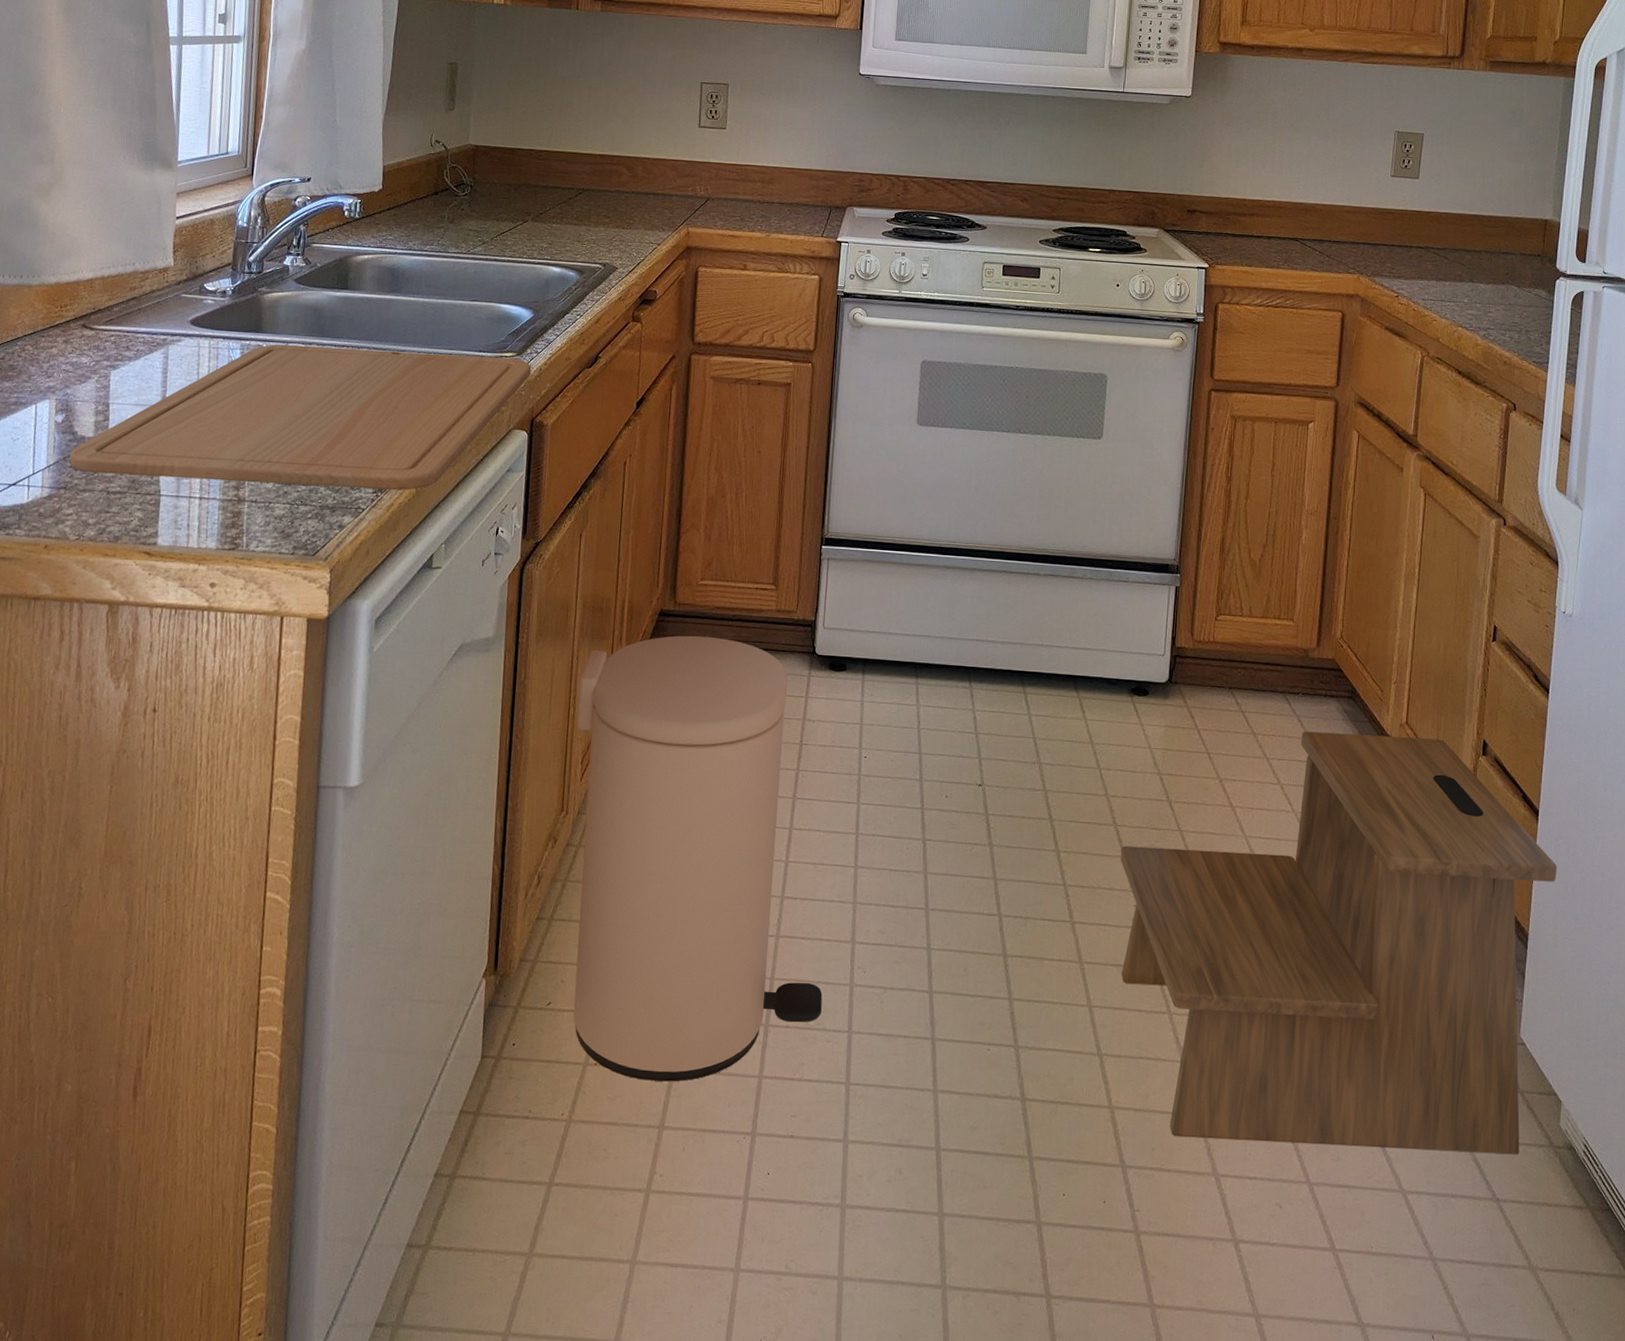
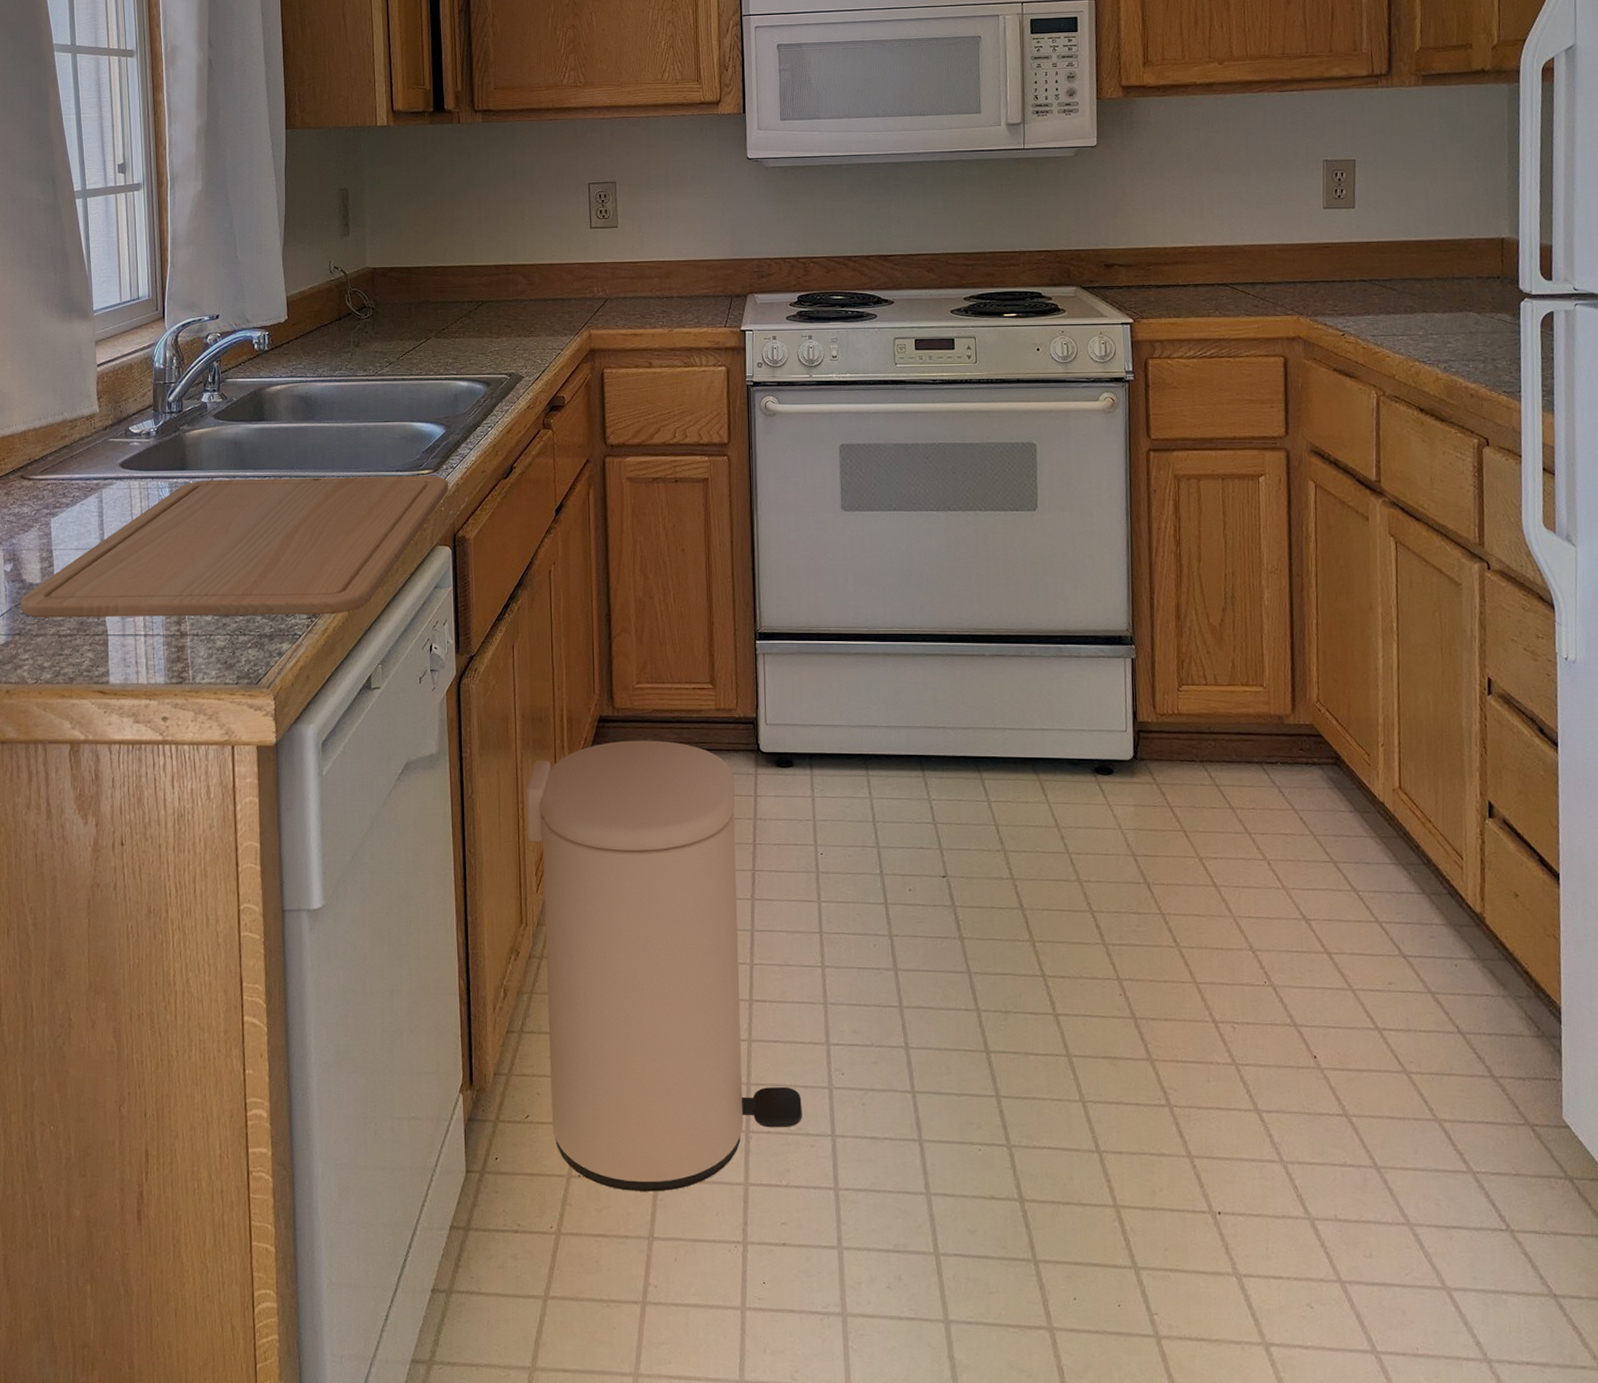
step stool: present [1120,731,1557,1155] -> none [1099,802,1587,1247]

